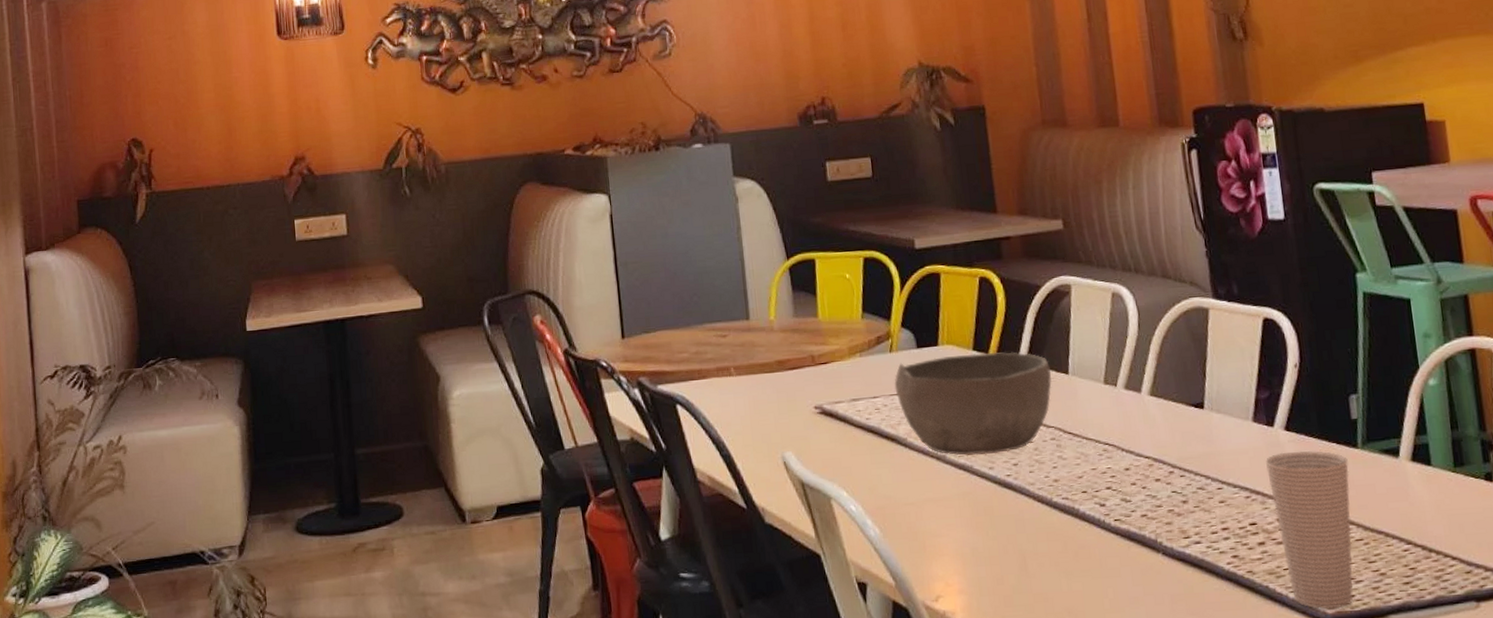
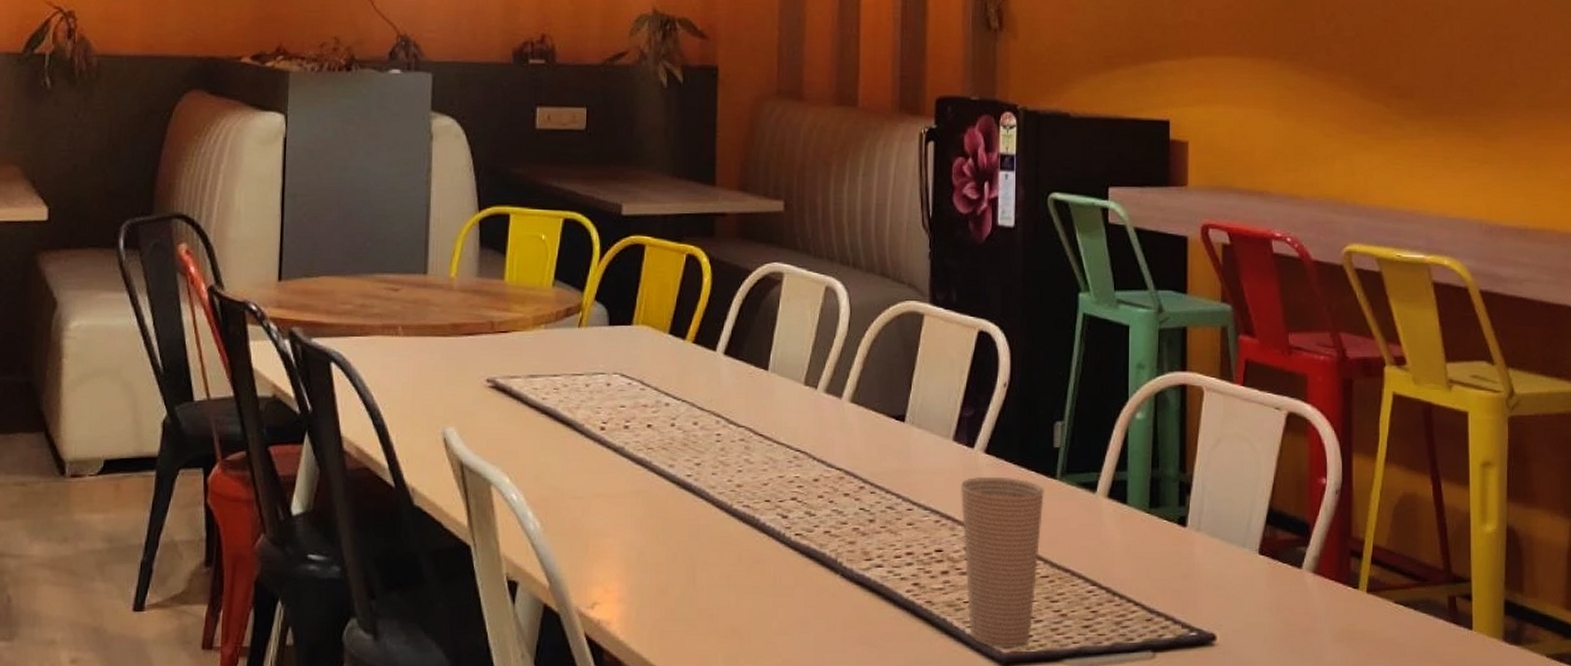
bowl: present [894,351,1052,456] -> none [578,337,749,451]

